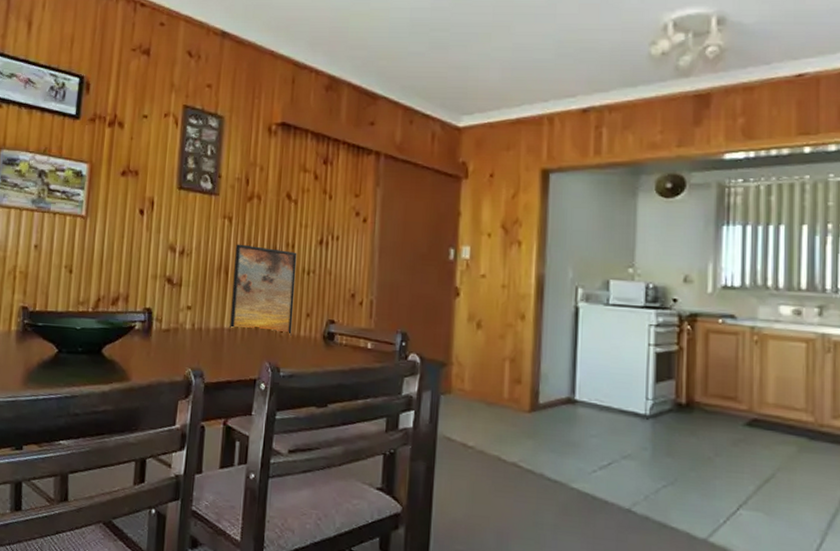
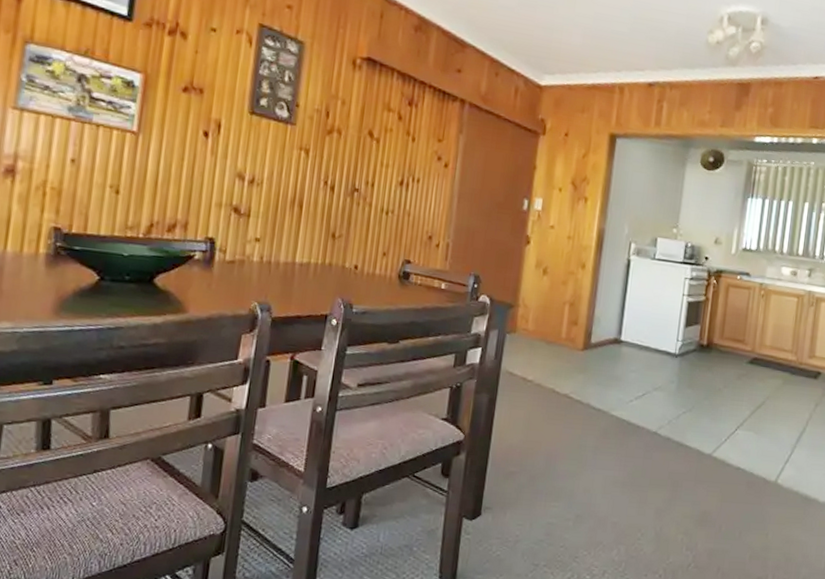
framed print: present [230,244,297,336] -> none [302,177,377,274]

